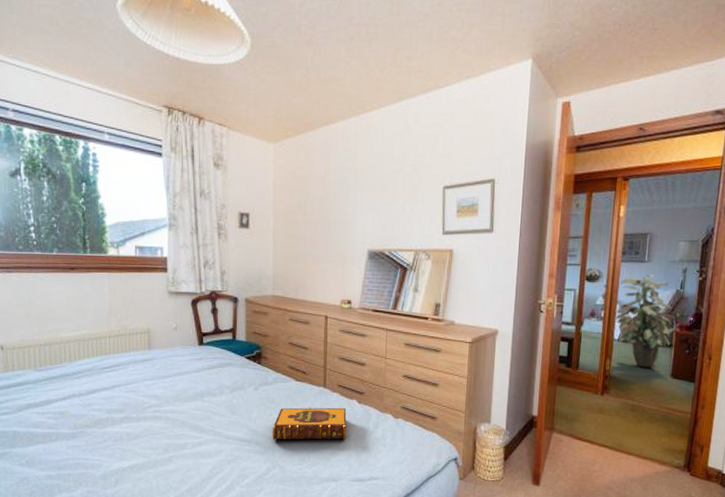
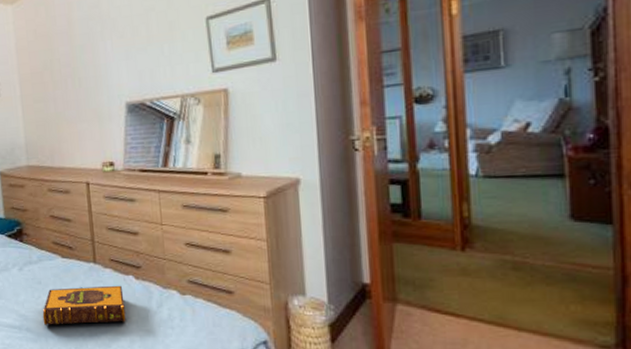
indoor plant: present [615,274,676,368] -> none [466,83,567,210]

